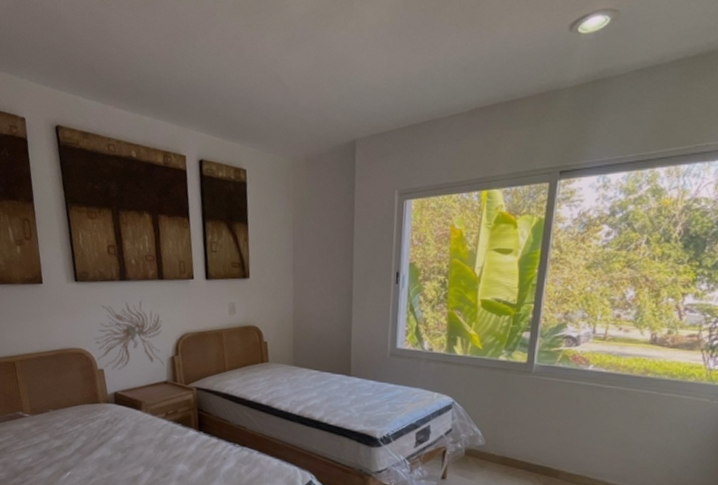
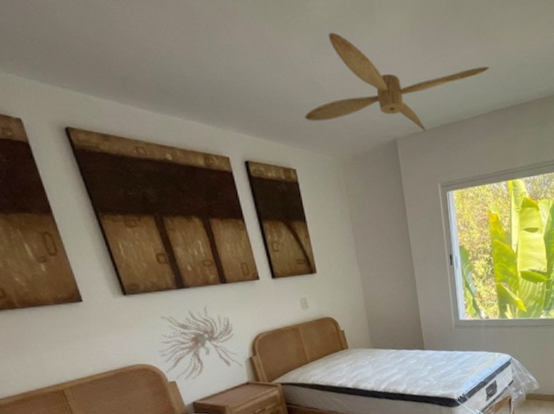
ceiling fan: none [264,28,479,132] -> present [305,32,490,131]

